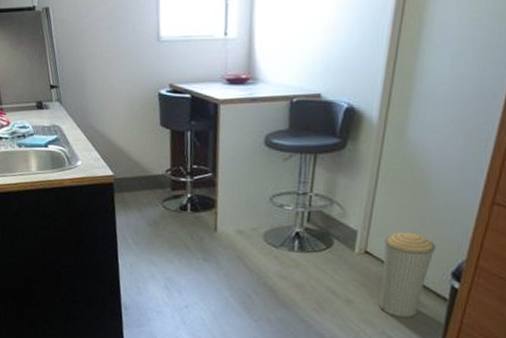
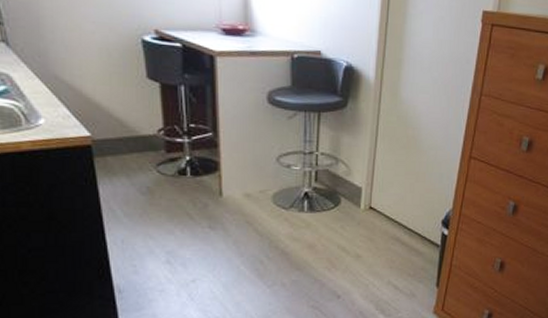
trash can: present [379,231,436,319] -> none [384,186,429,267]

